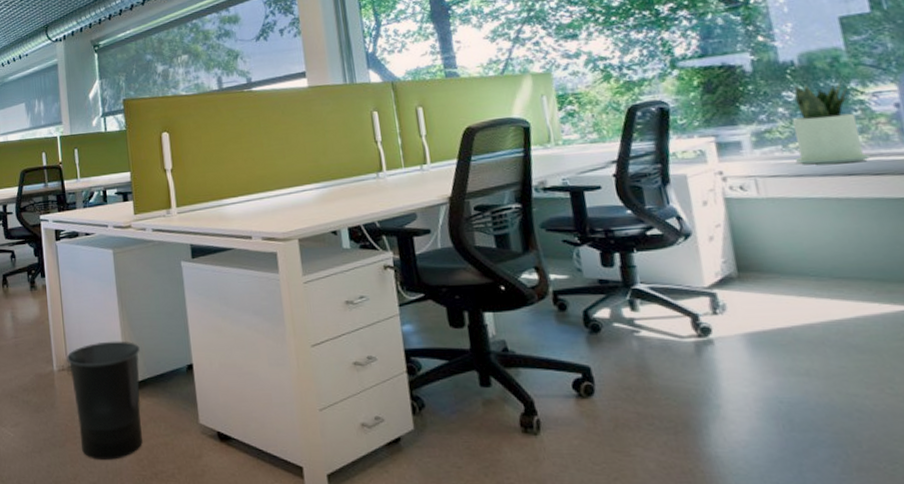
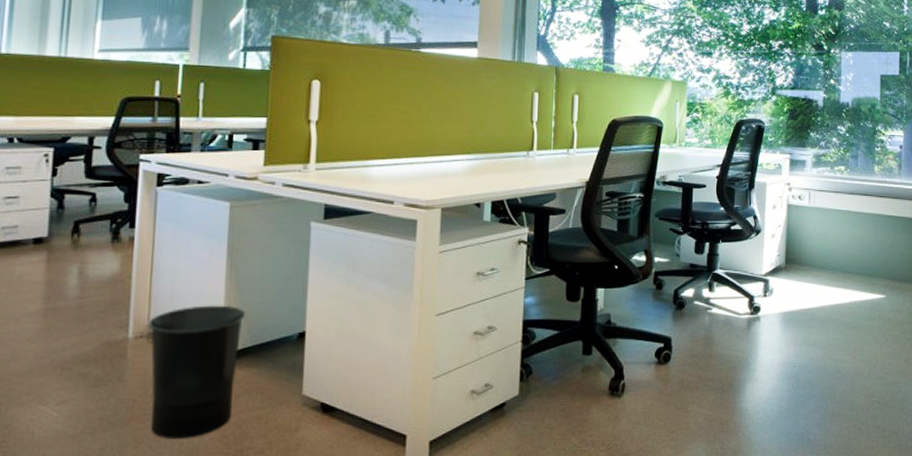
planter: present [791,81,871,165] -> none [836,123,880,186]

